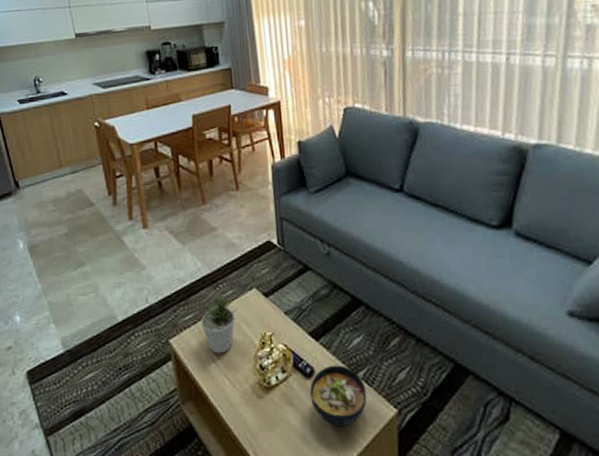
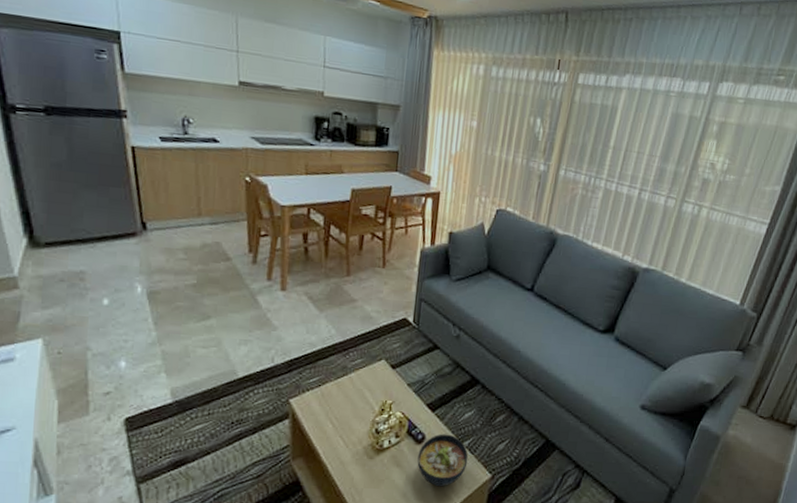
potted plant: present [200,291,238,354] -> none [324,359,364,416]

